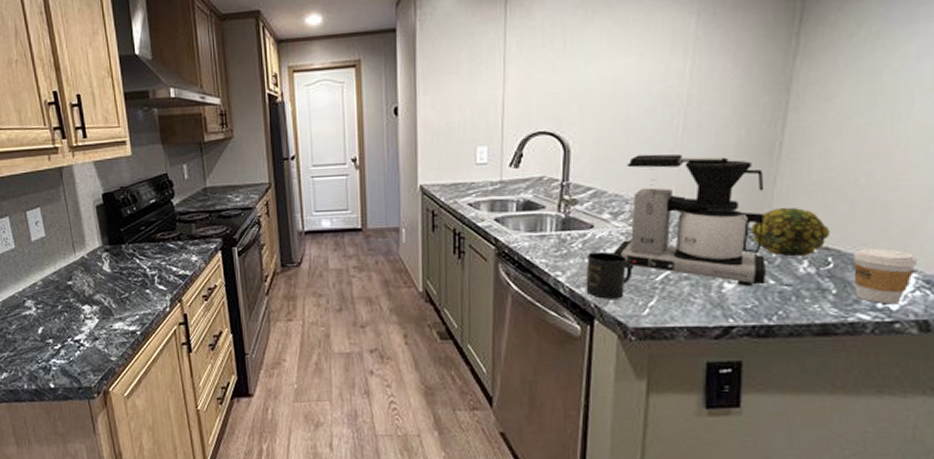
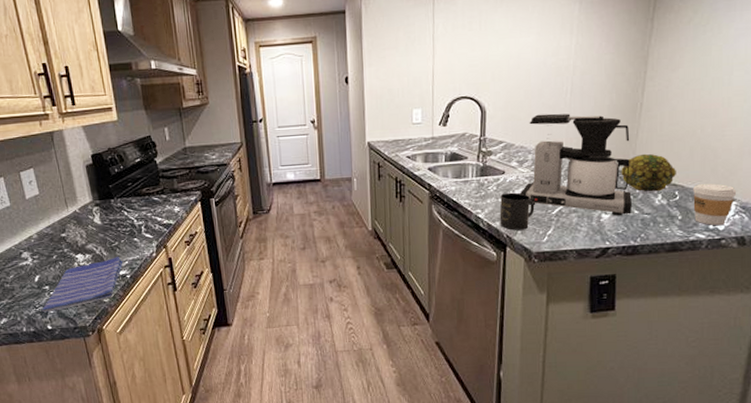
dish towel: none [44,310,133,368] -> present [41,257,123,312]

